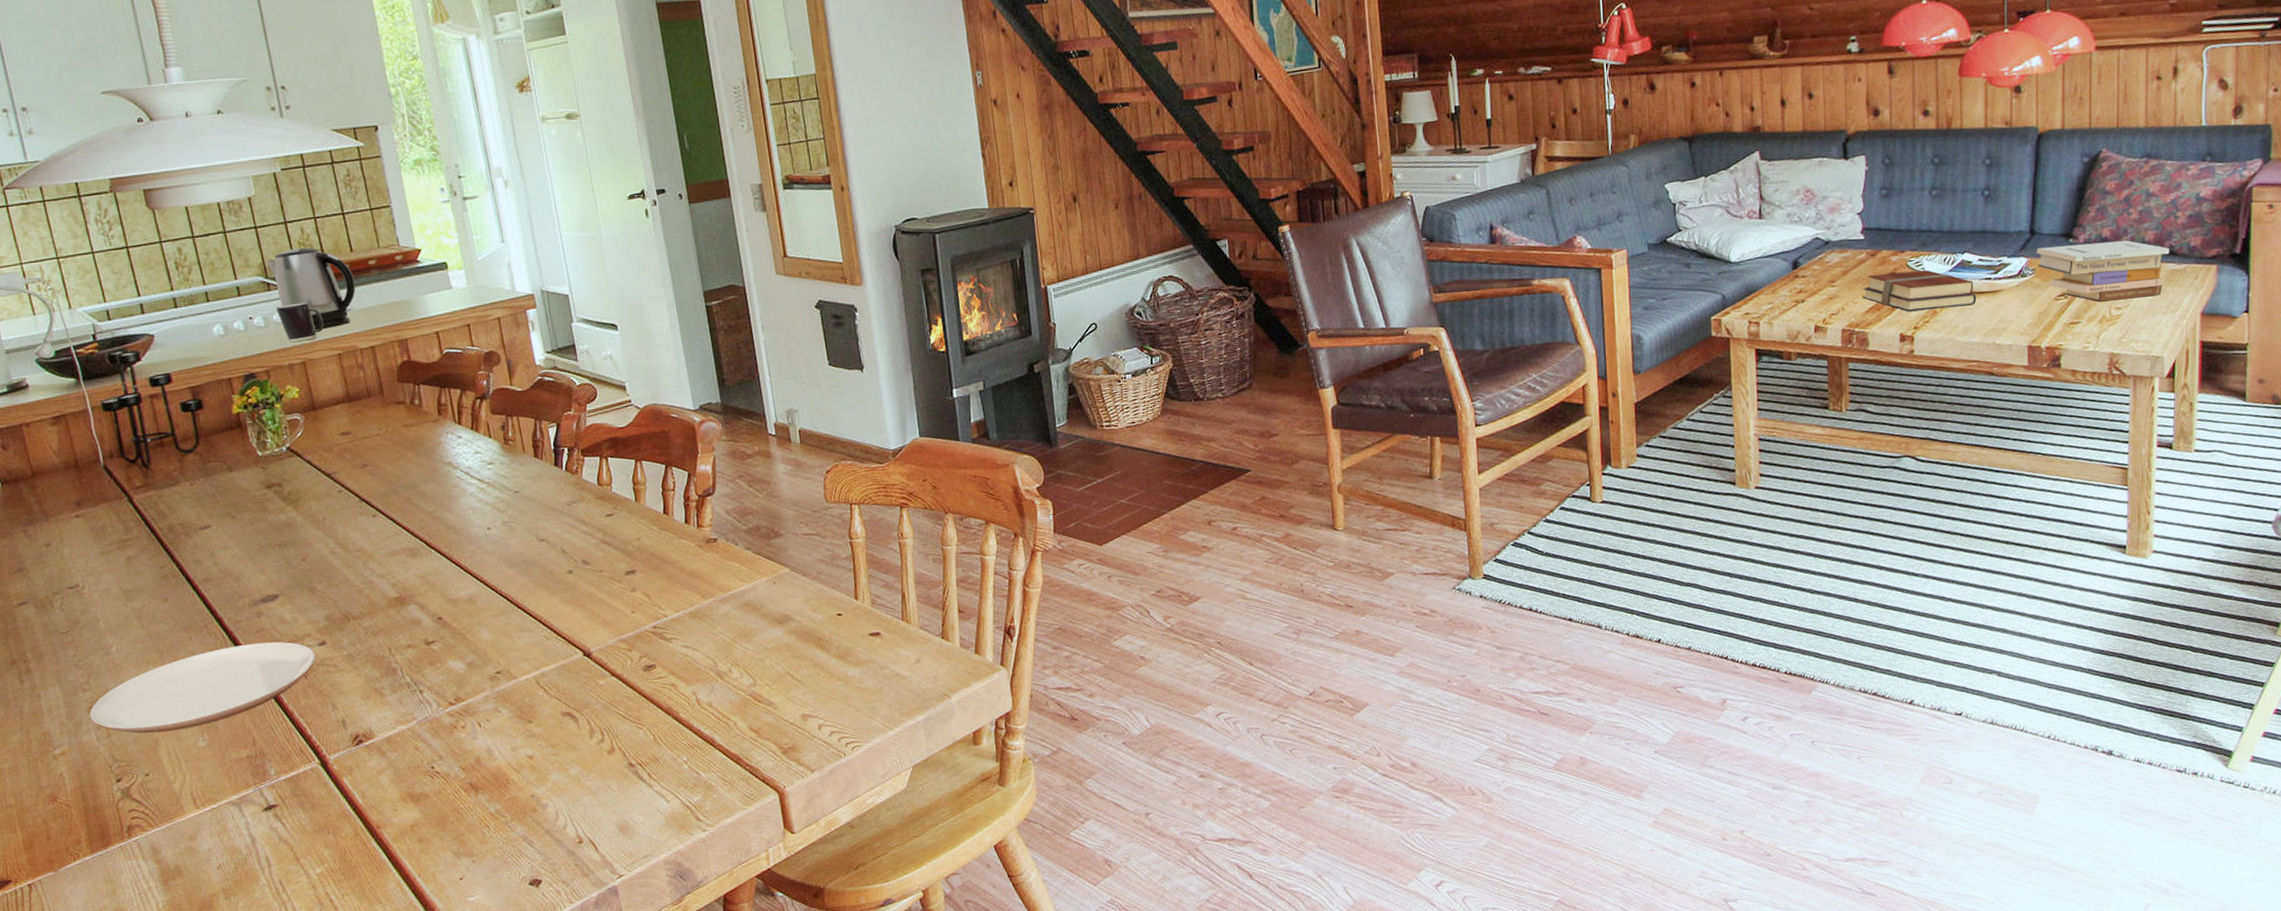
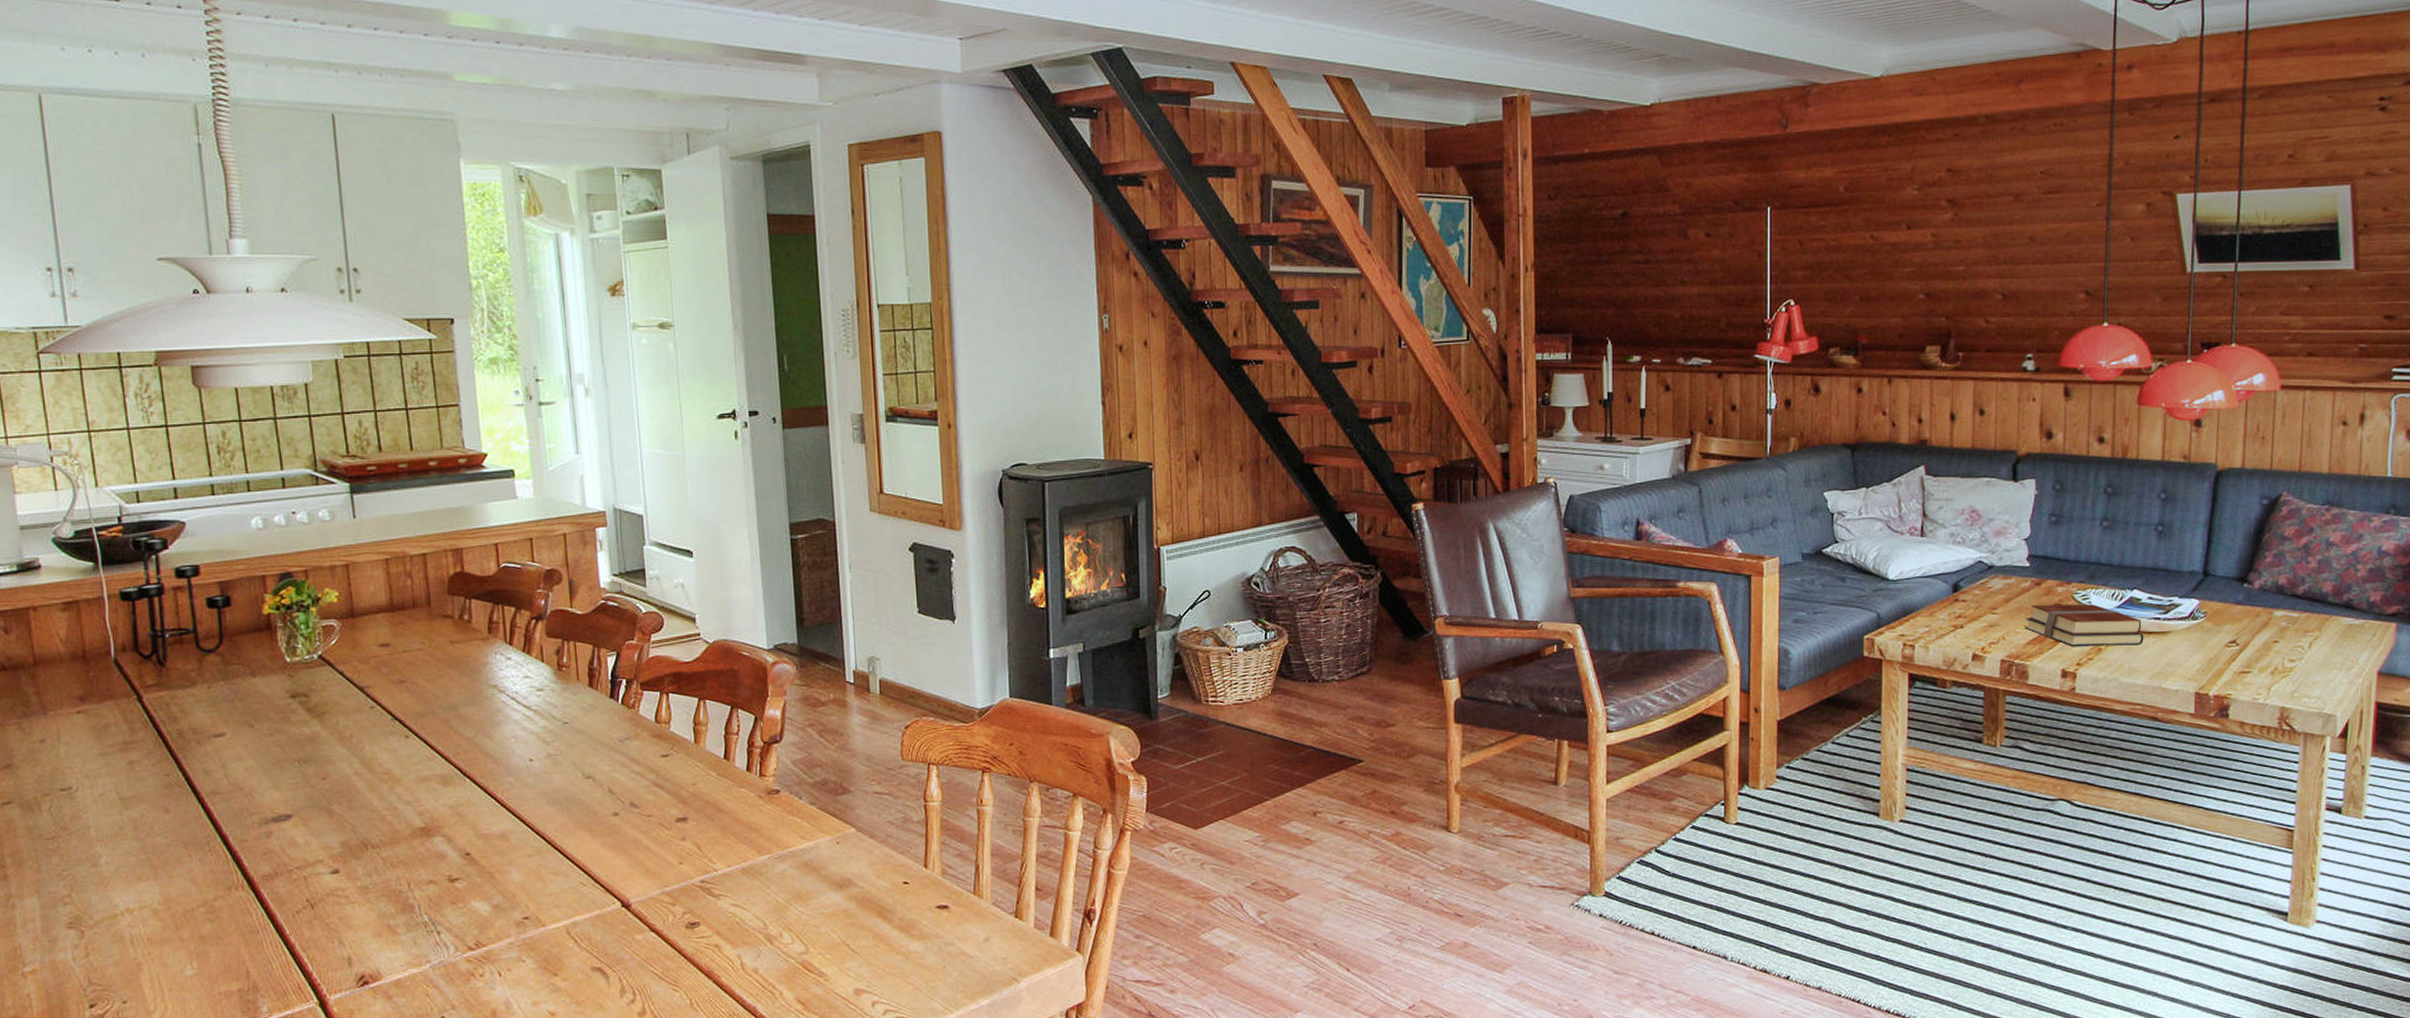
plate: present [89,641,316,734] -> none [67,865,326,957]
kettle: present [267,247,356,331] -> none [318,441,413,532]
mug: present [276,302,324,343] -> none [322,500,374,542]
books: present [2036,240,2170,302] -> none [2209,589,2348,652]

